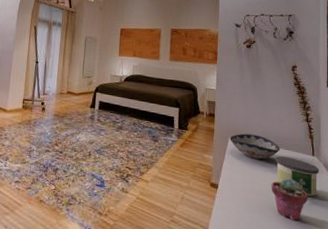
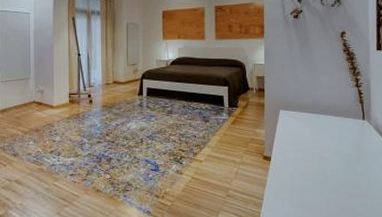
decorative bowl: present [229,133,280,159] -> none [280,105,331,128]
potted succulent: present [271,178,308,221] -> none [323,144,359,183]
candle: present [275,156,319,197] -> none [326,124,369,159]

